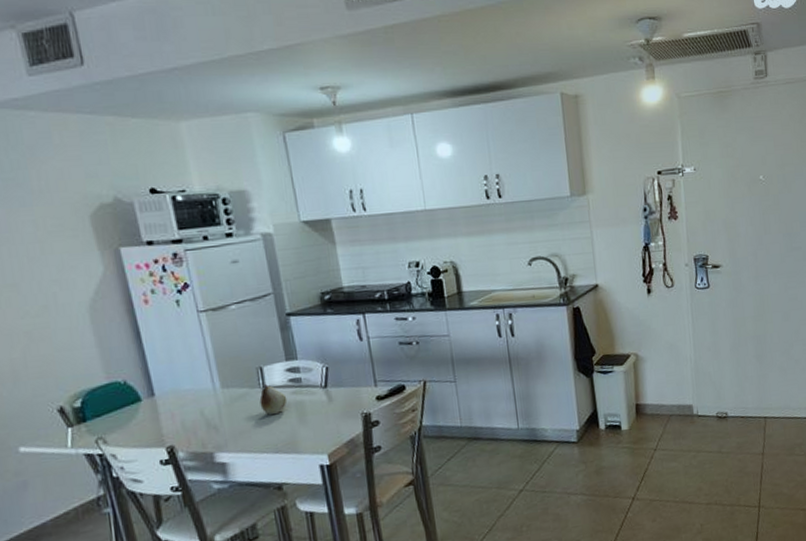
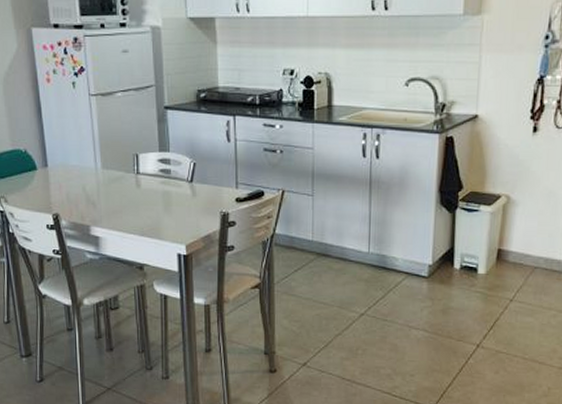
fruit: present [259,384,288,415] -> none [133,171,156,199]

